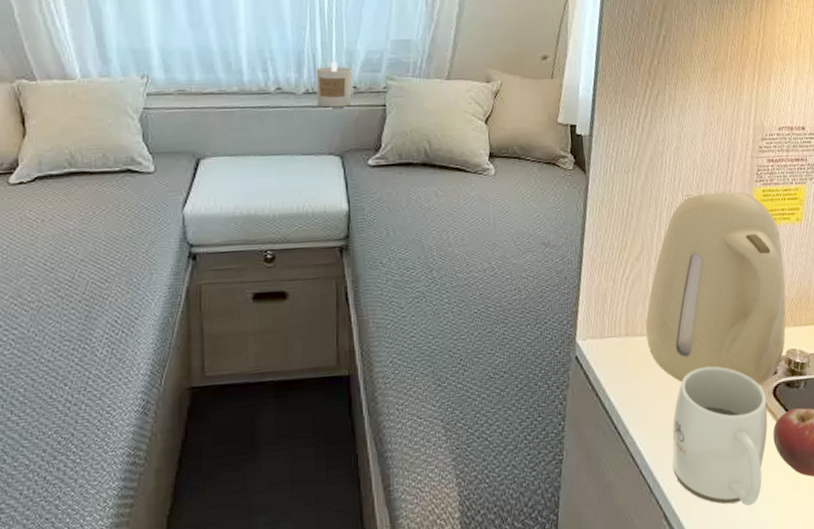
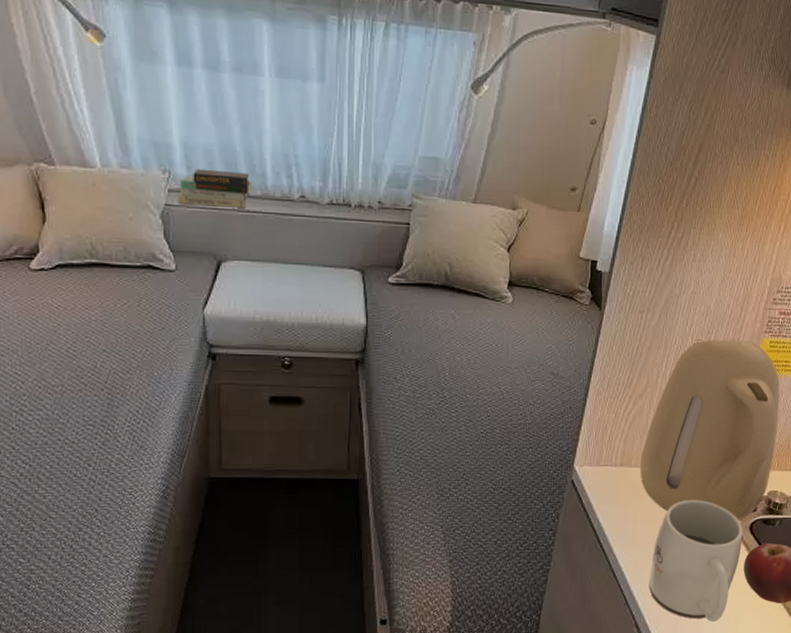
books: none [155,70,230,107] -> present [177,168,253,208]
candle: present [316,61,353,108] -> none [341,173,378,222]

